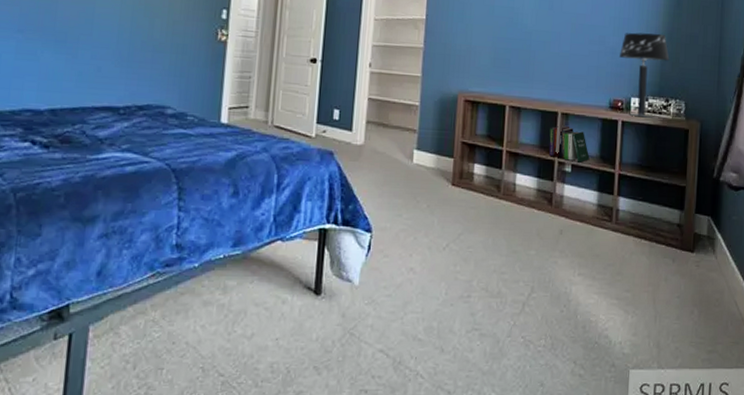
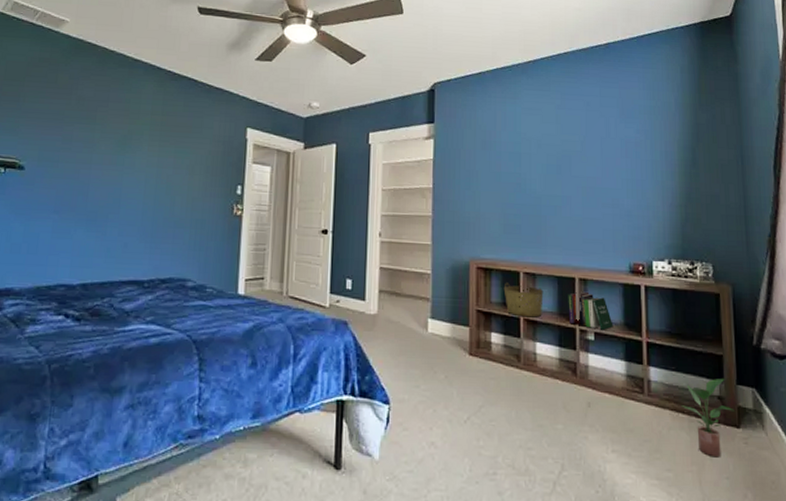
basket: none [489,115,527,150] -> present [503,282,544,318]
table lamp: present [619,32,670,118] -> none [636,194,690,282]
potted plant: none [645,207,691,279] -> present [682,378,735,458]

